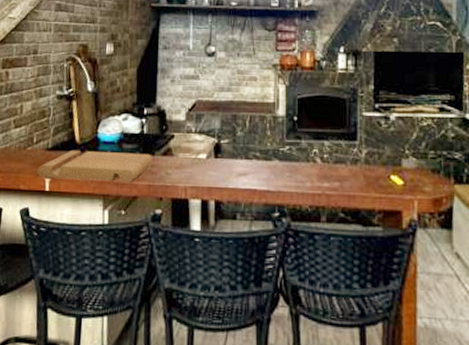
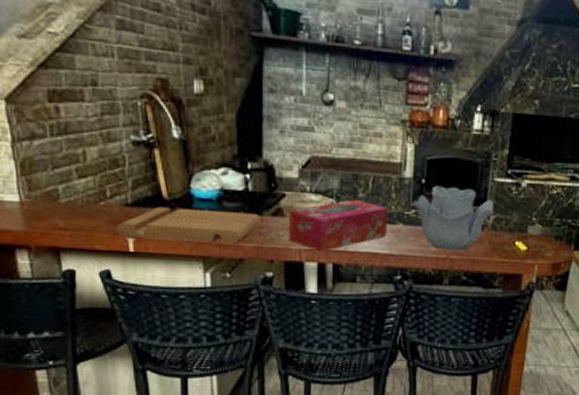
tissue box: none [175,137,264,189] -> present [288,199,388,252]
decorative bowl: none [287,122,365,186] -> present [413,185,494,251]

